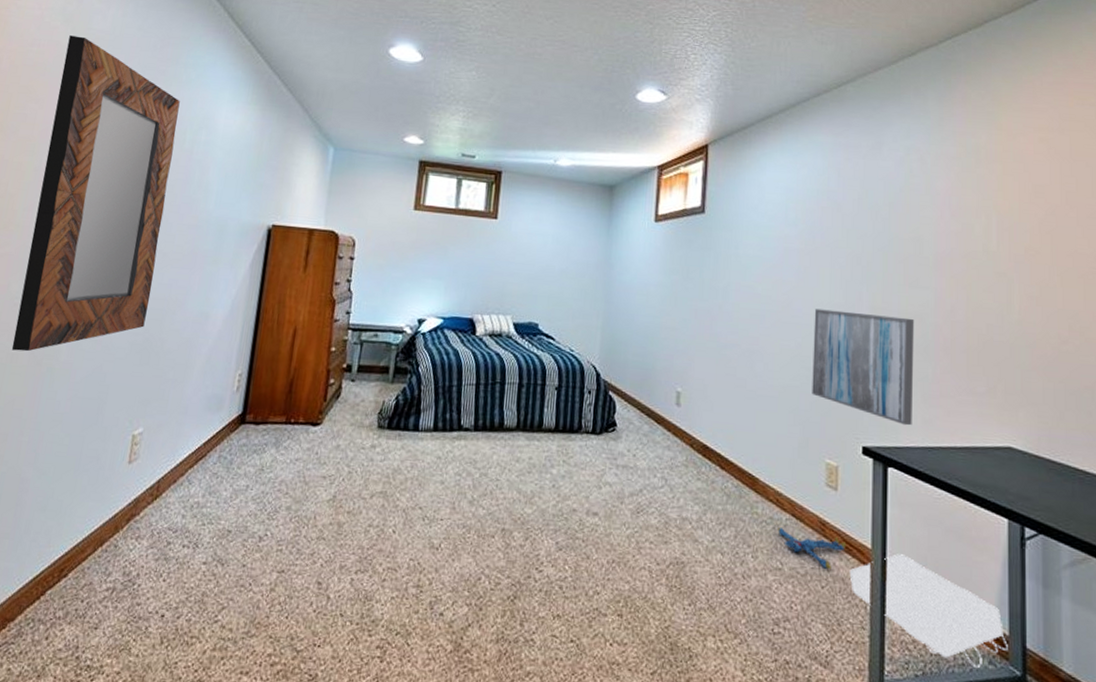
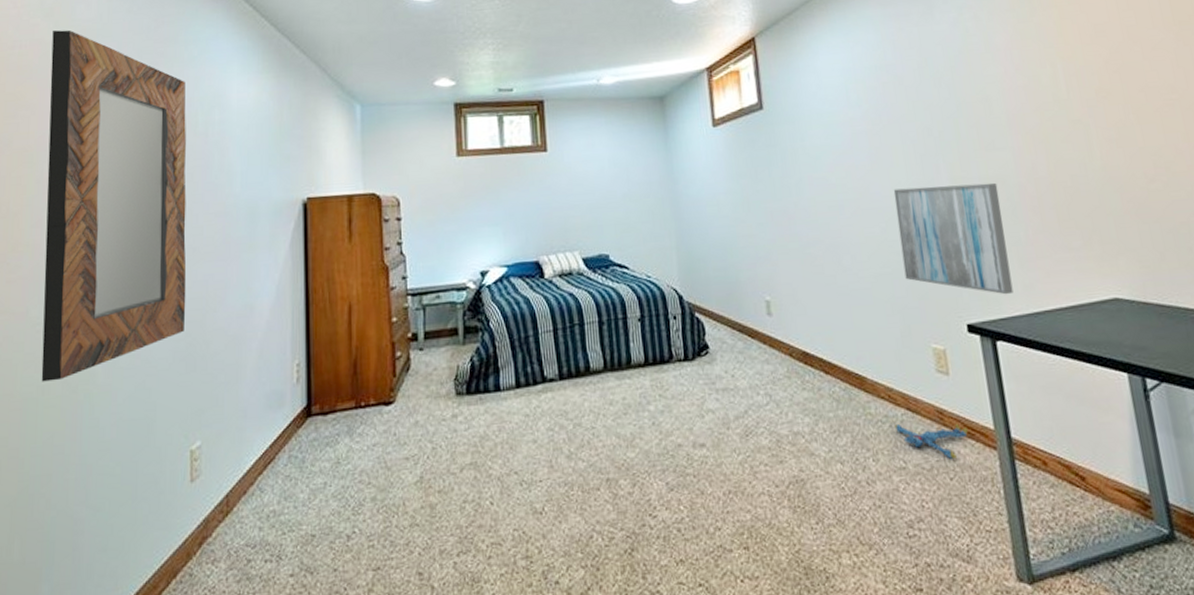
bag: present [849,554,1008,668] -> none [975,429,1151,534]

